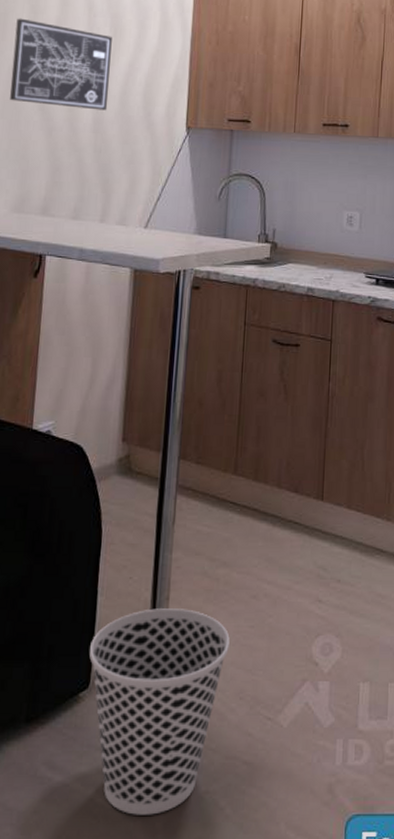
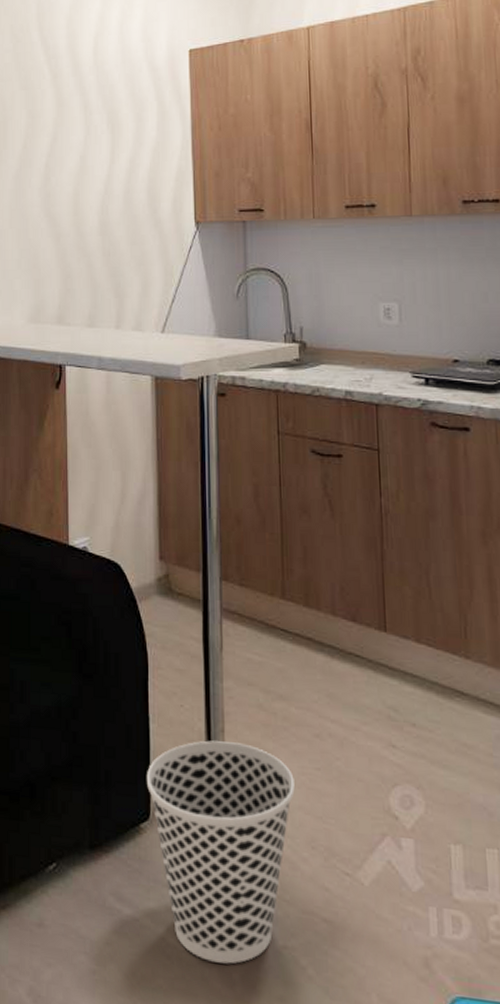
wall art: present [10,18,112,110] -> none [15,124,112,212]

